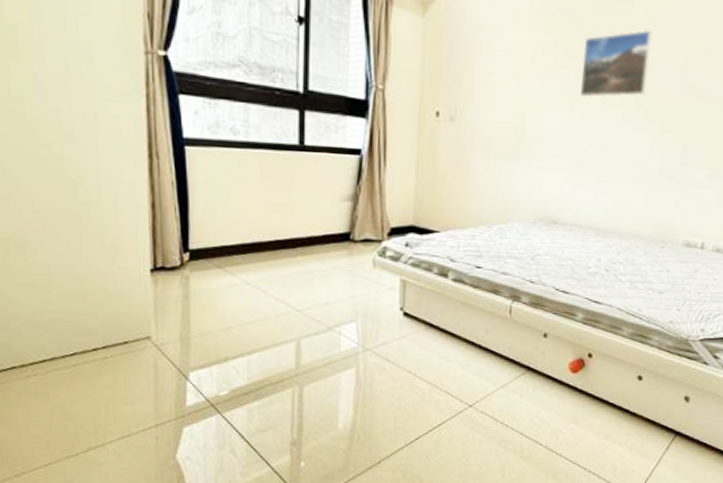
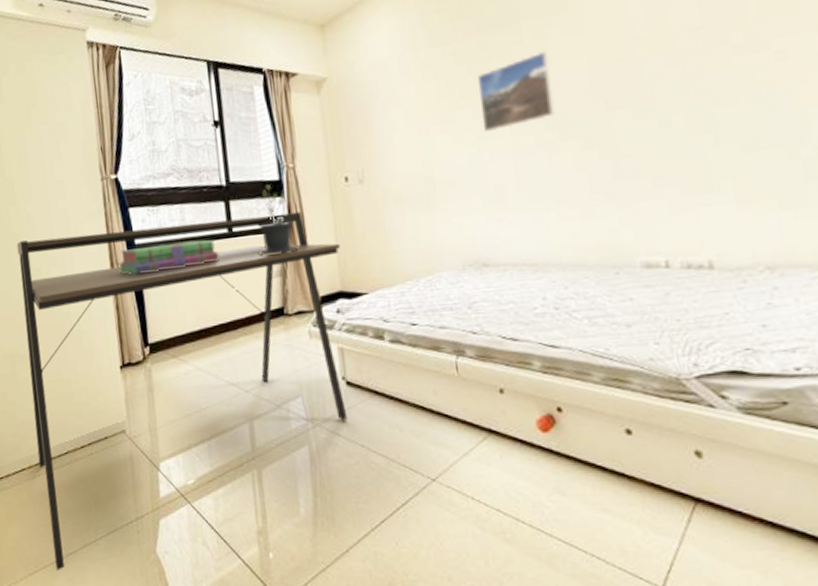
desk: none [17,106,420,472] -> present [16,212,348,570]
stack of books: none [159,141,284,174] -> present [118,239,219,275]
potted plant: none [330,102,376,179] -> present [258,185,299,256]

